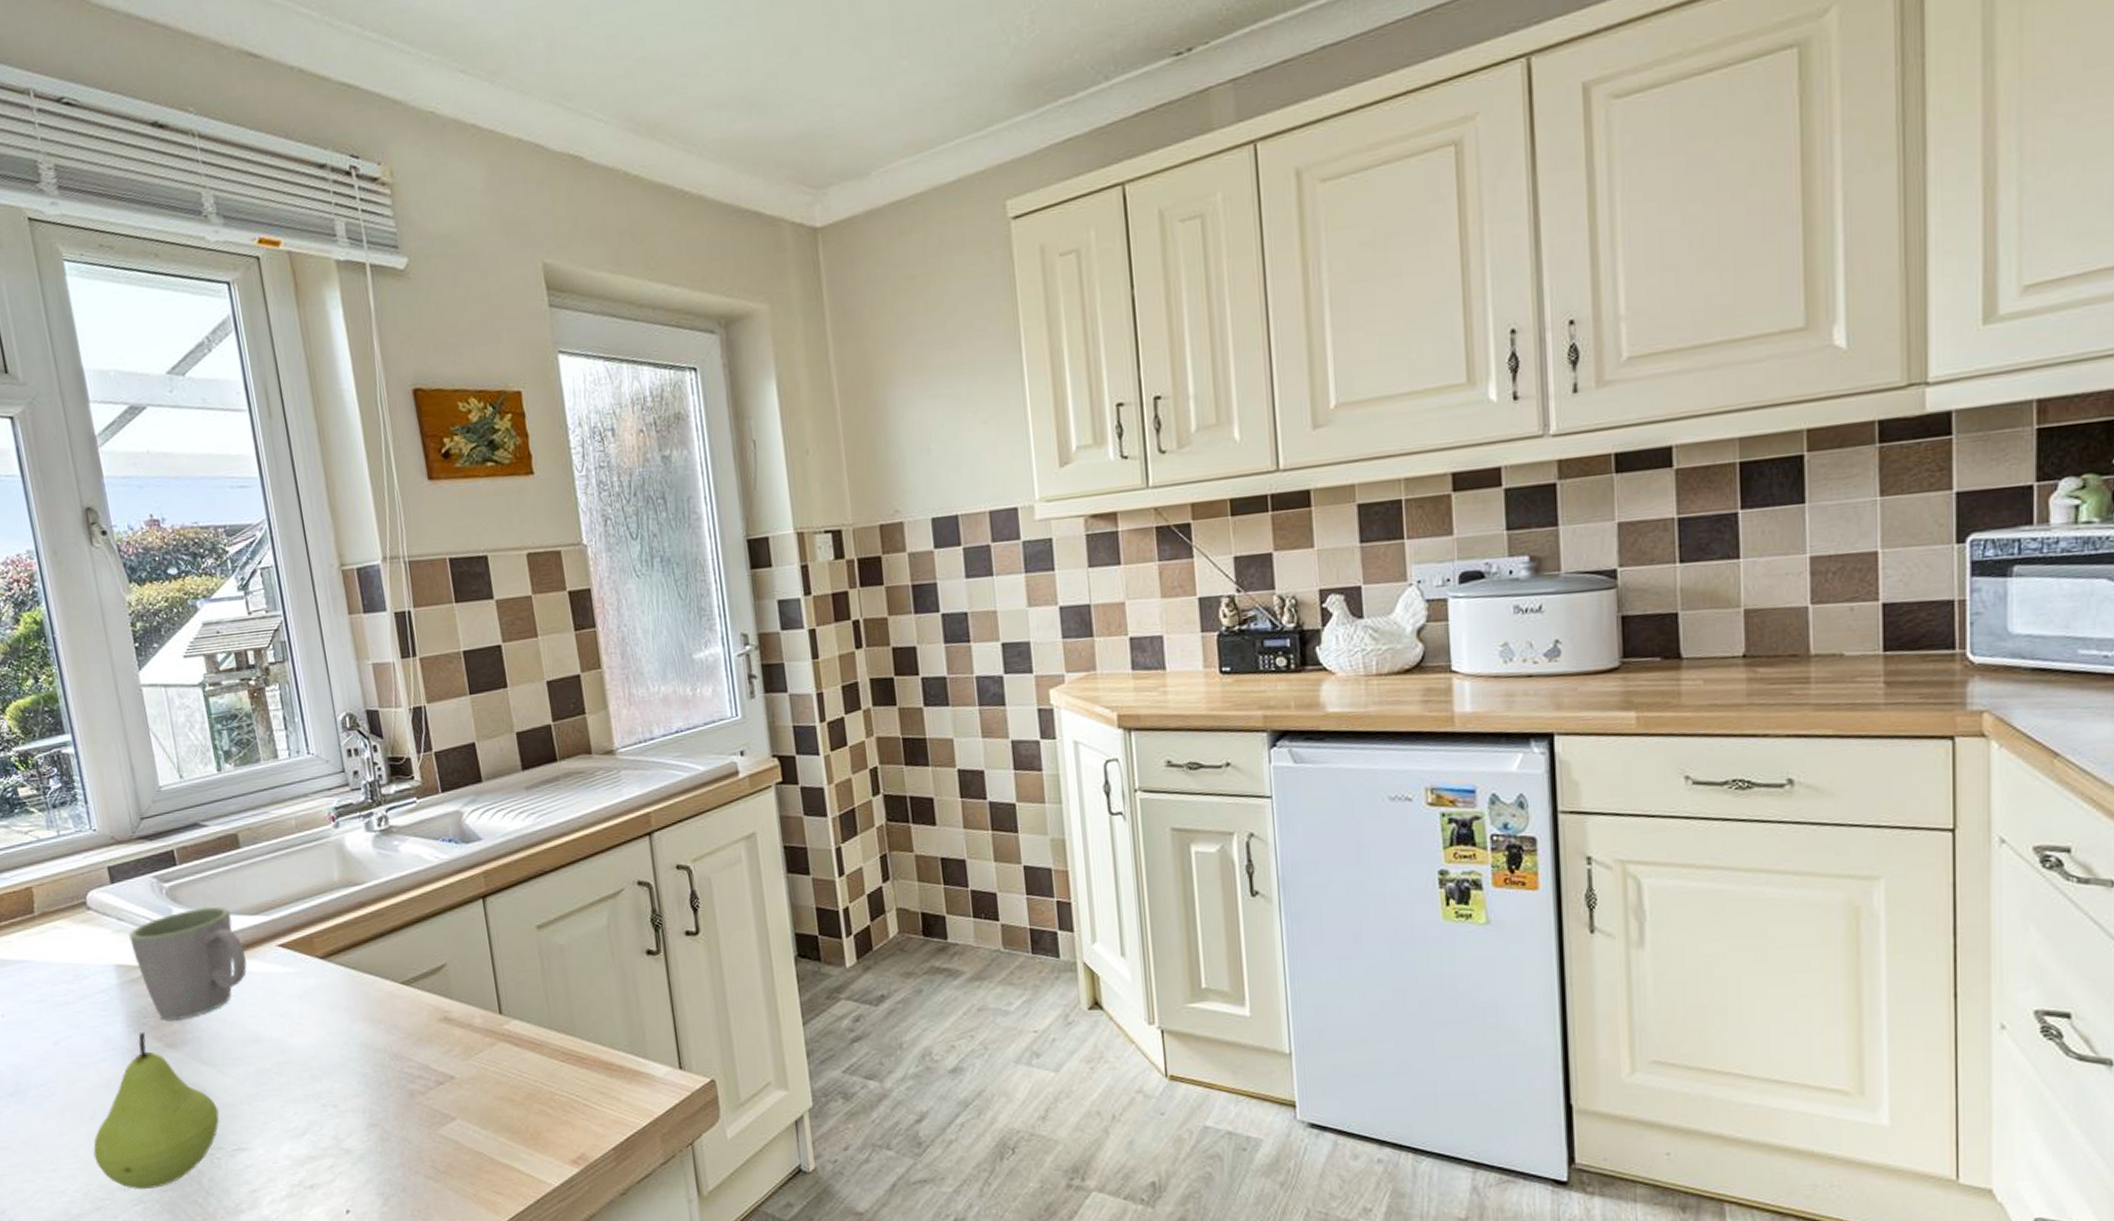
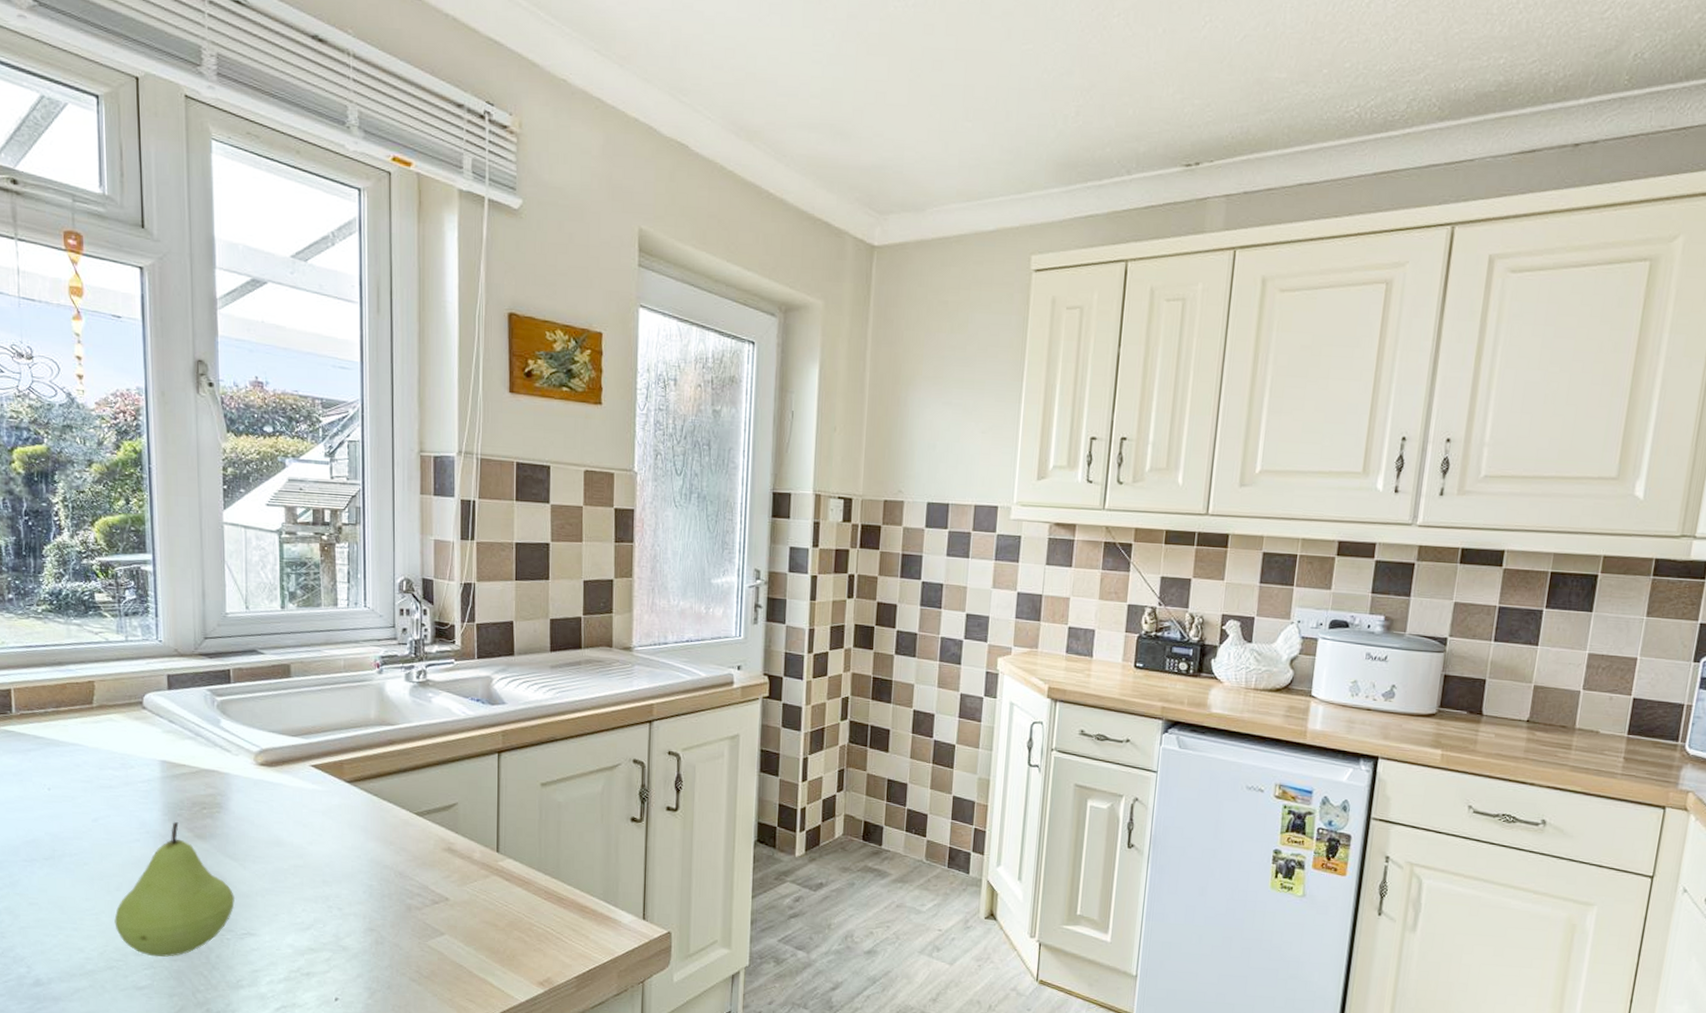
mug: present [129,906,247,1020] -> none [177,722,280,816]

